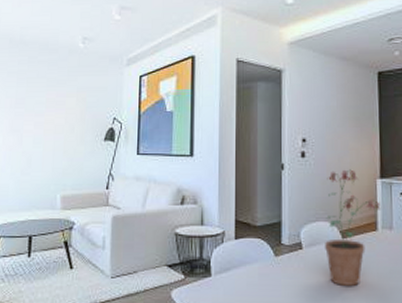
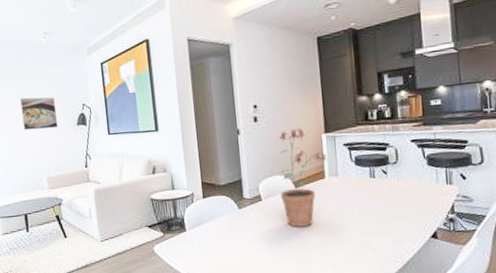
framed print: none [44,104,84,141] -> present [20,97,58,130]

